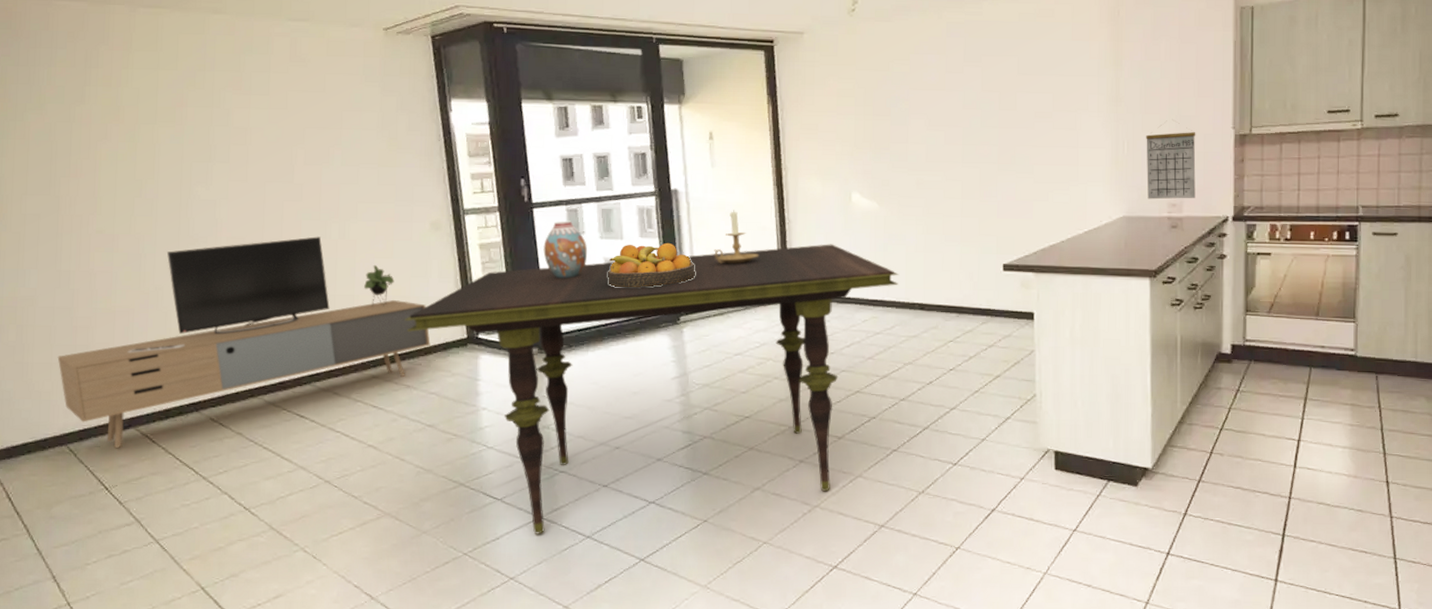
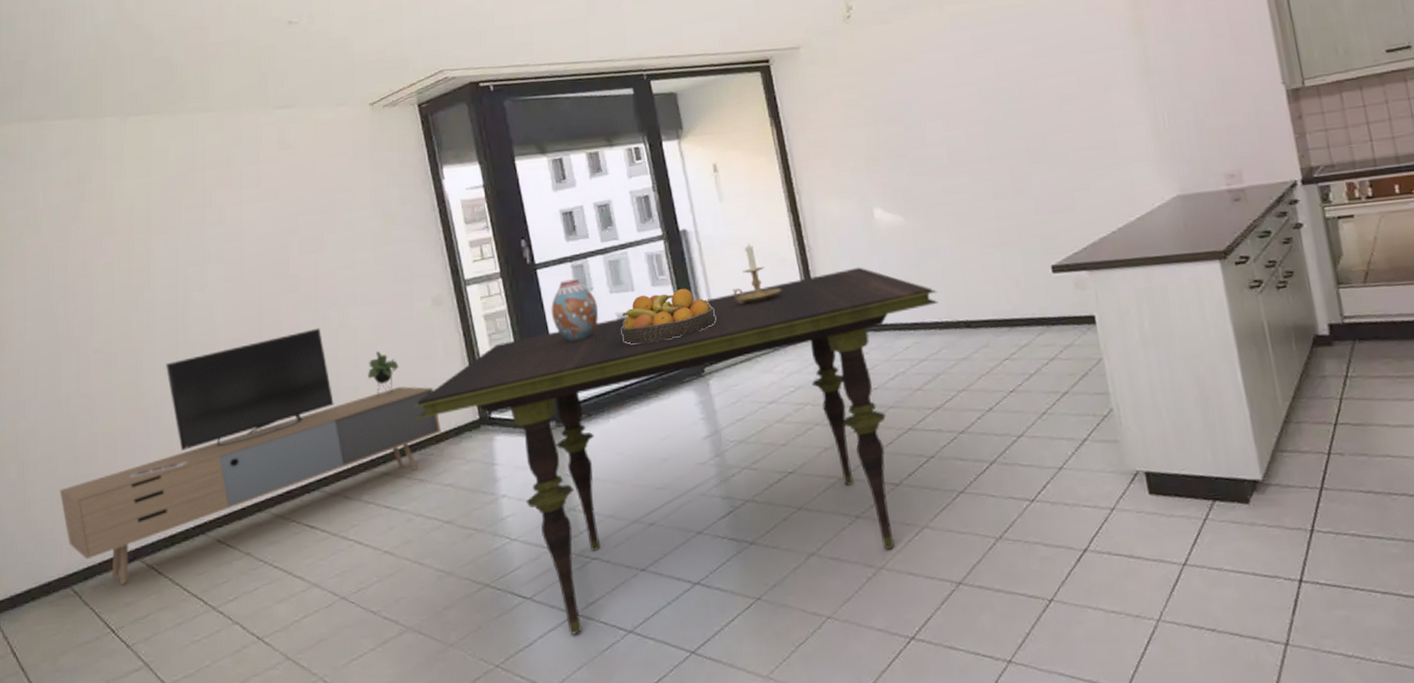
calendar: present [1146,120,1196,200] -> none [1187,85,1255,173]

